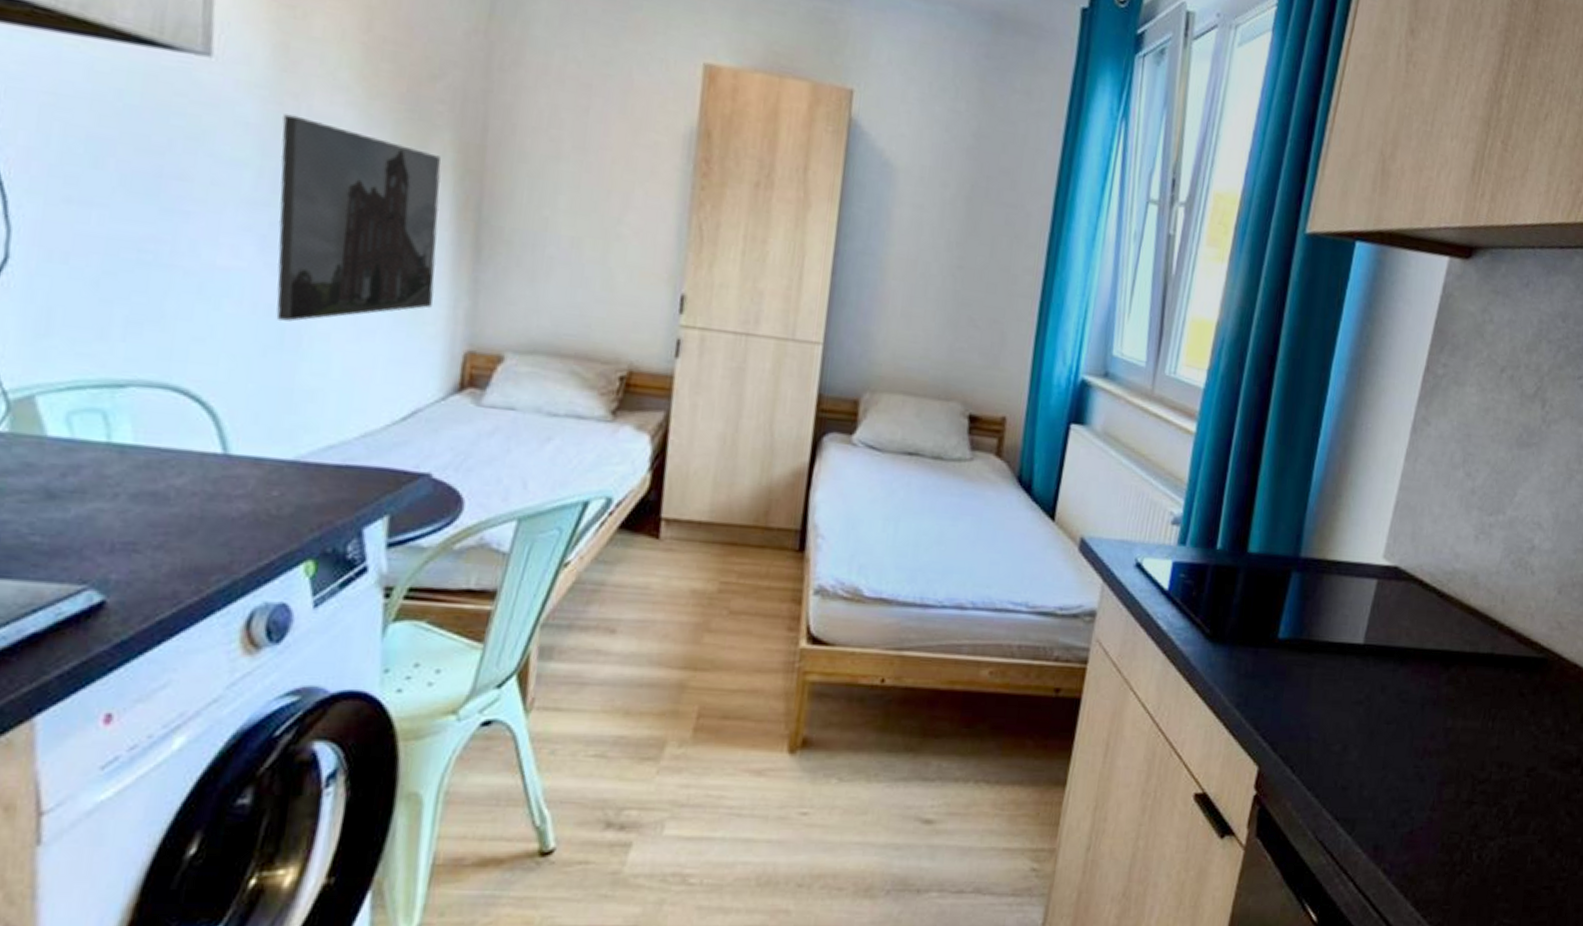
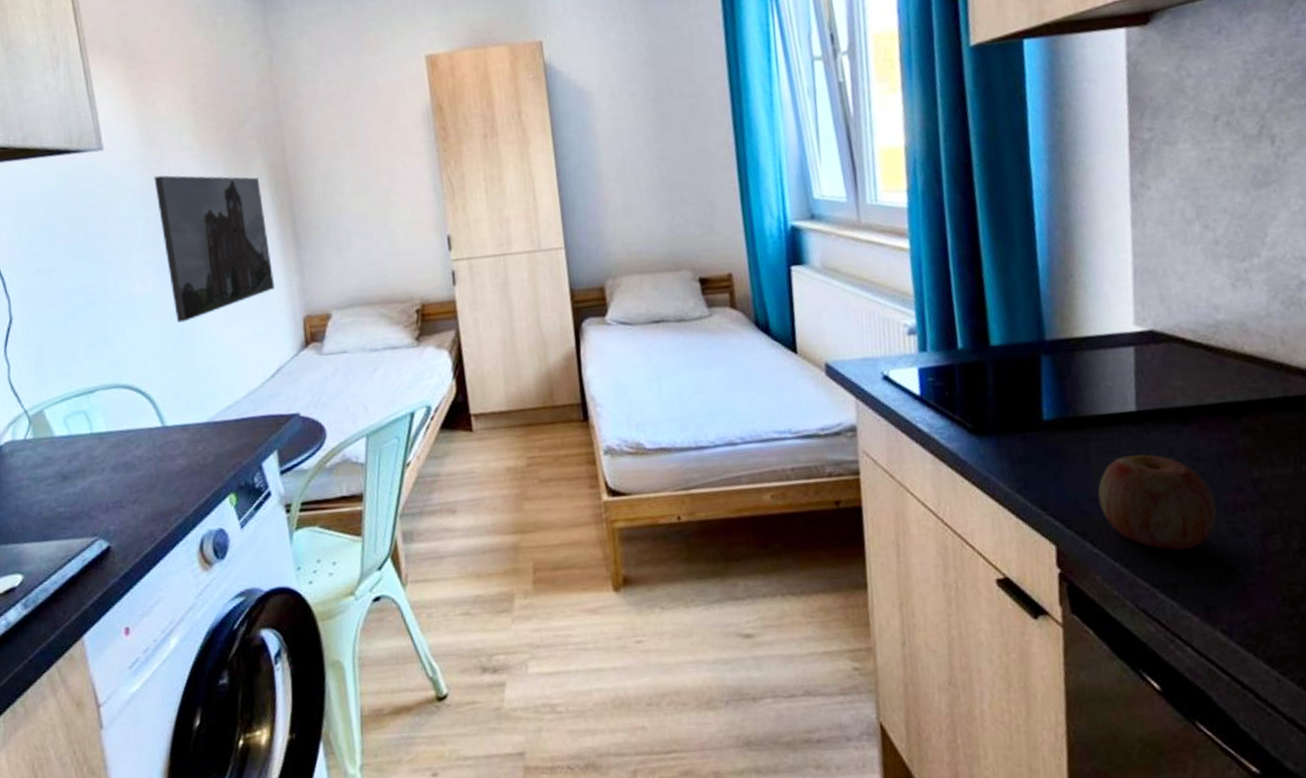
apple: none [1308,687,1409,787] -> present [1098,454,1217,551]

